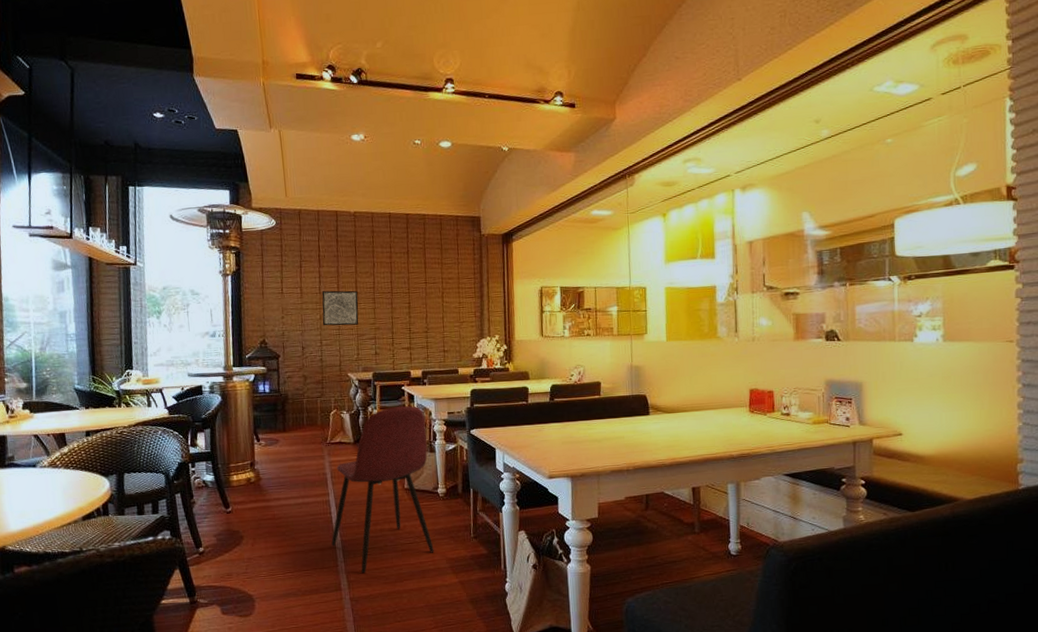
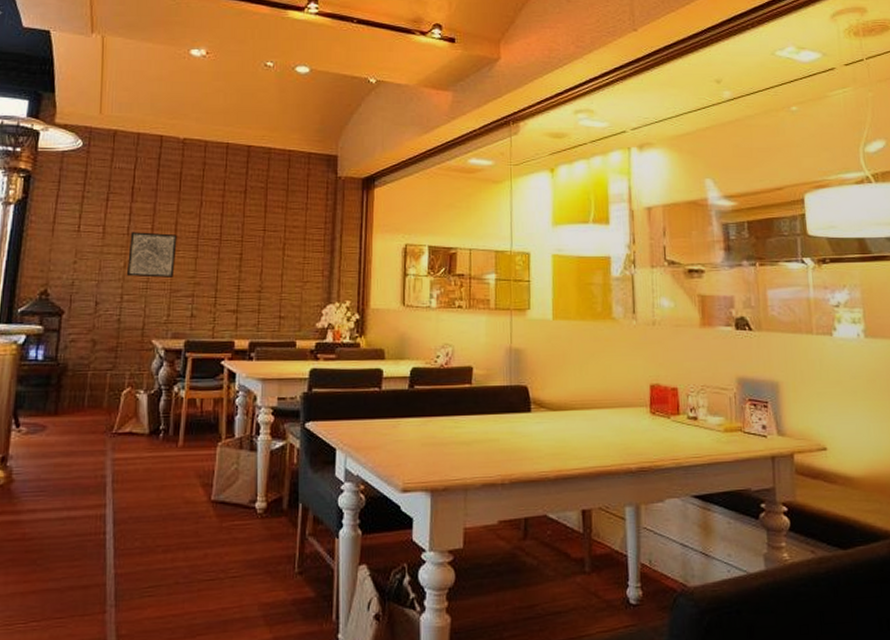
dining chair: present [331,405,434,574] -> none [100,386,248,624]

